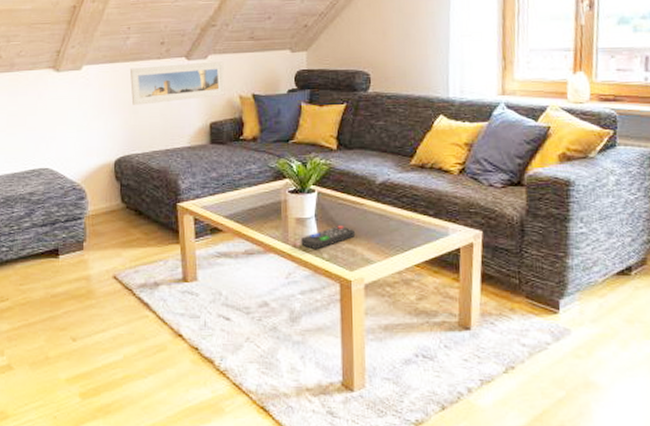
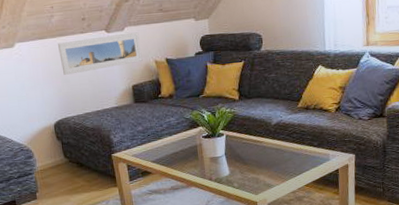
remote control: present [301,226,356,250] -> none [215,160,258,181]

